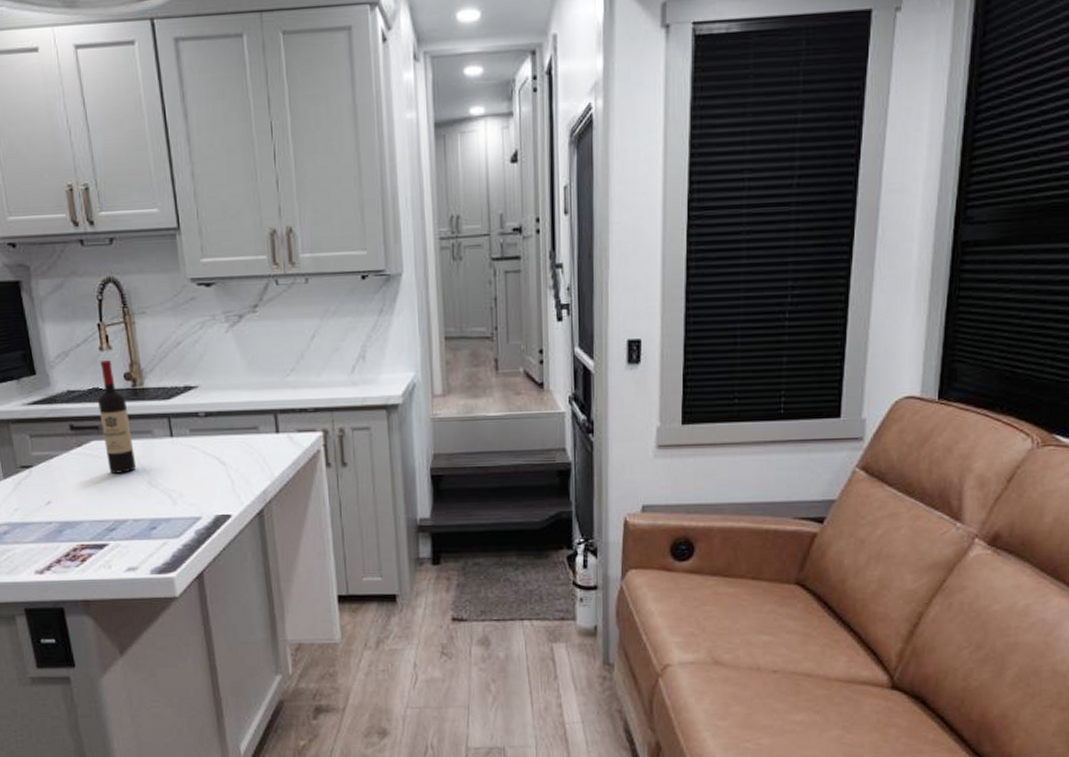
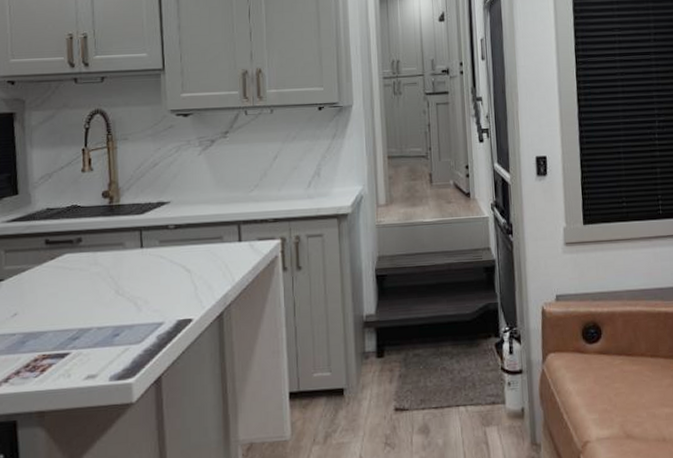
wine bottle: present [98,360,137,474] -> none [75,181,106,284]

